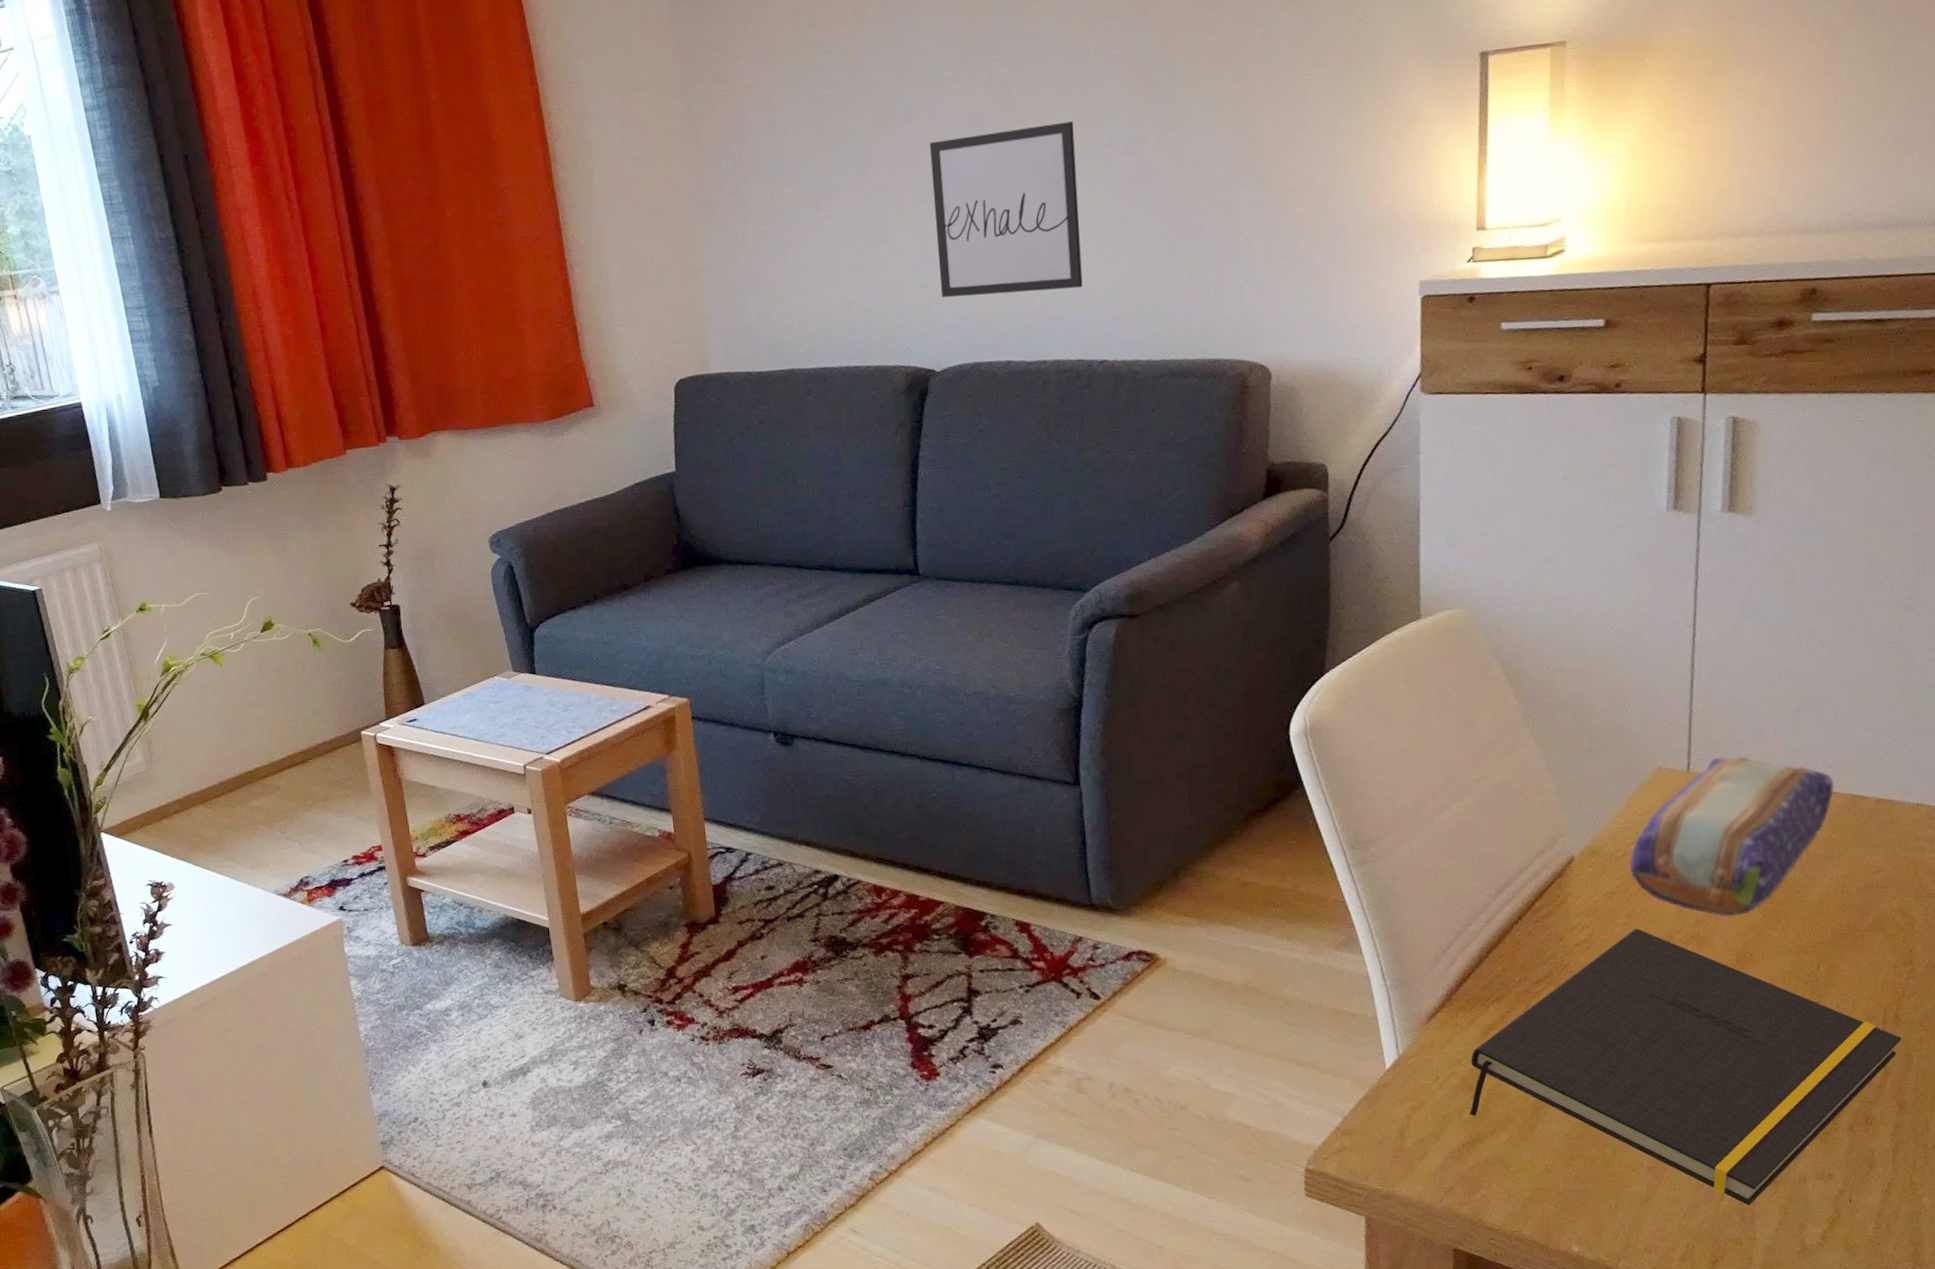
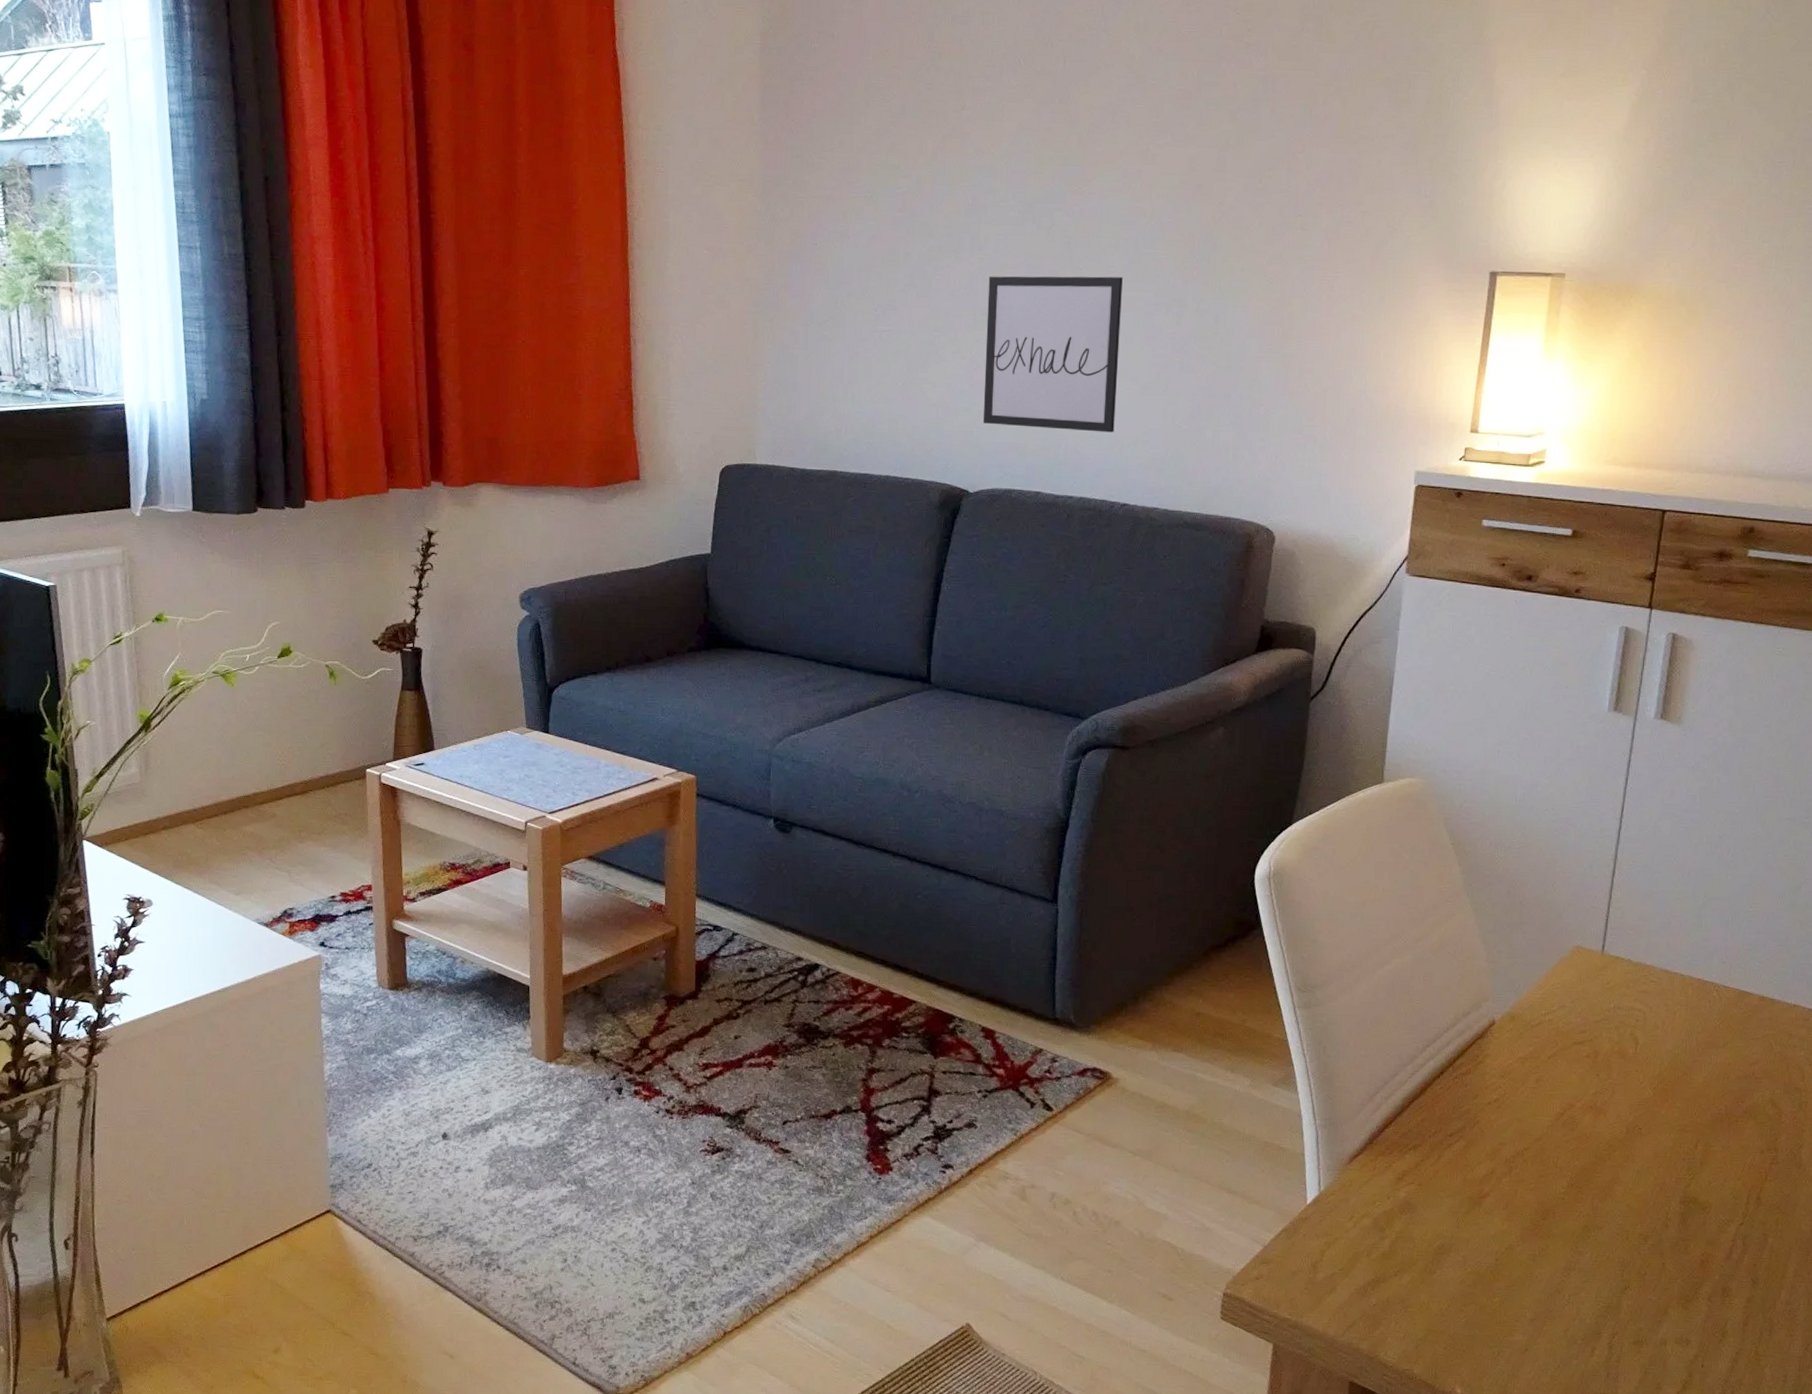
notepad: present [1470,928,1902,1206] -> none [1378,1094,1761,1363]
pencil case: present [1629,756,1835,917] -> none [1543,942,1727,1091]

